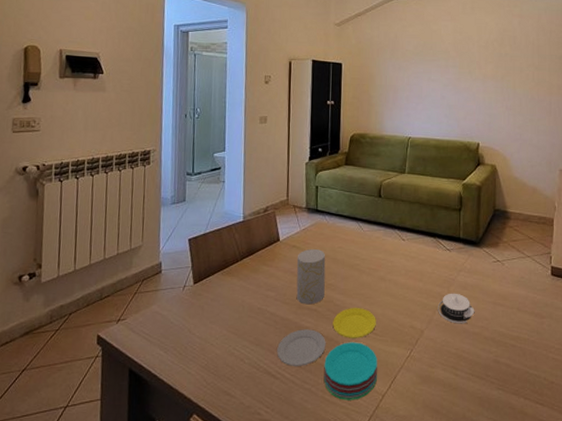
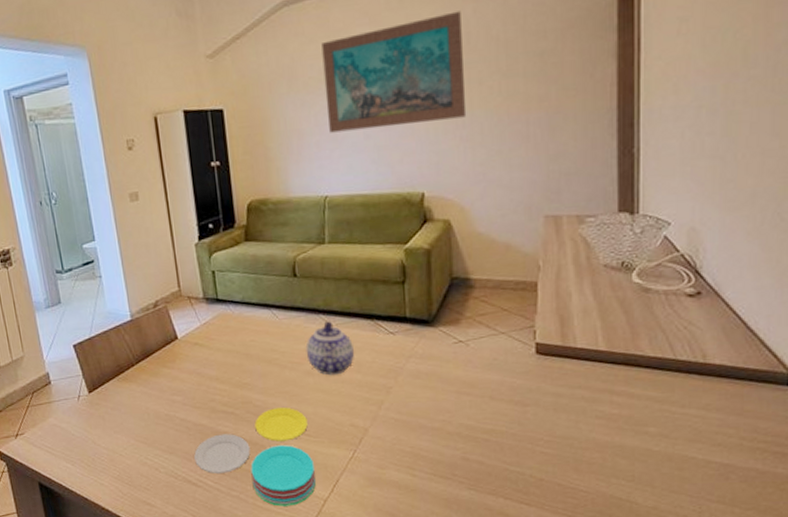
cup: present [296,249,326,305] -> none [201,345,241,408]
teapot: none [381,236,420,282] -> present [305,321,355,376]
wall art: none [416,21,511,93] -> present [321,11,467,133]
architectural model: present [437,293,475,324] -> none [382,383,433,419]

